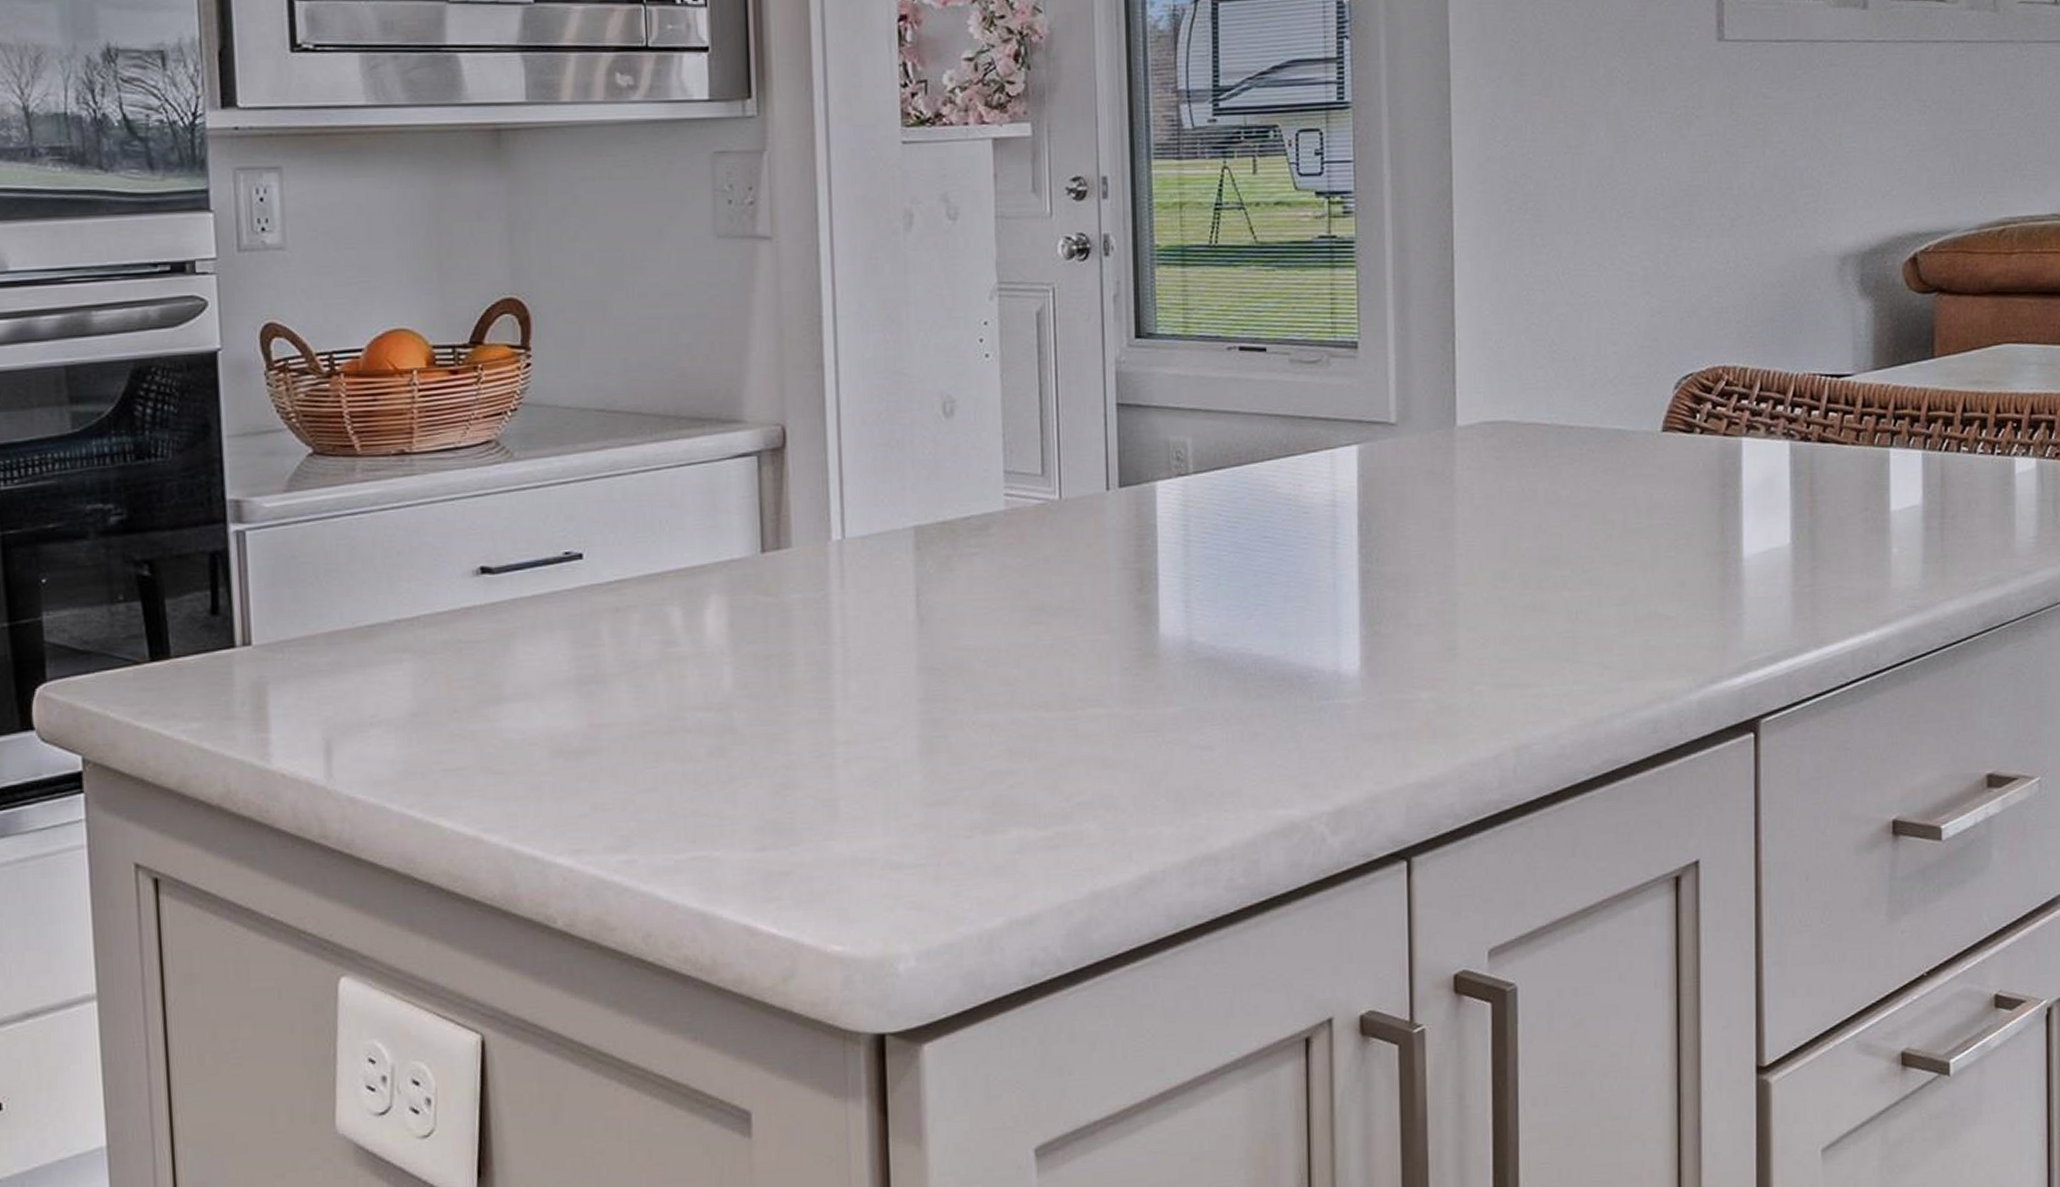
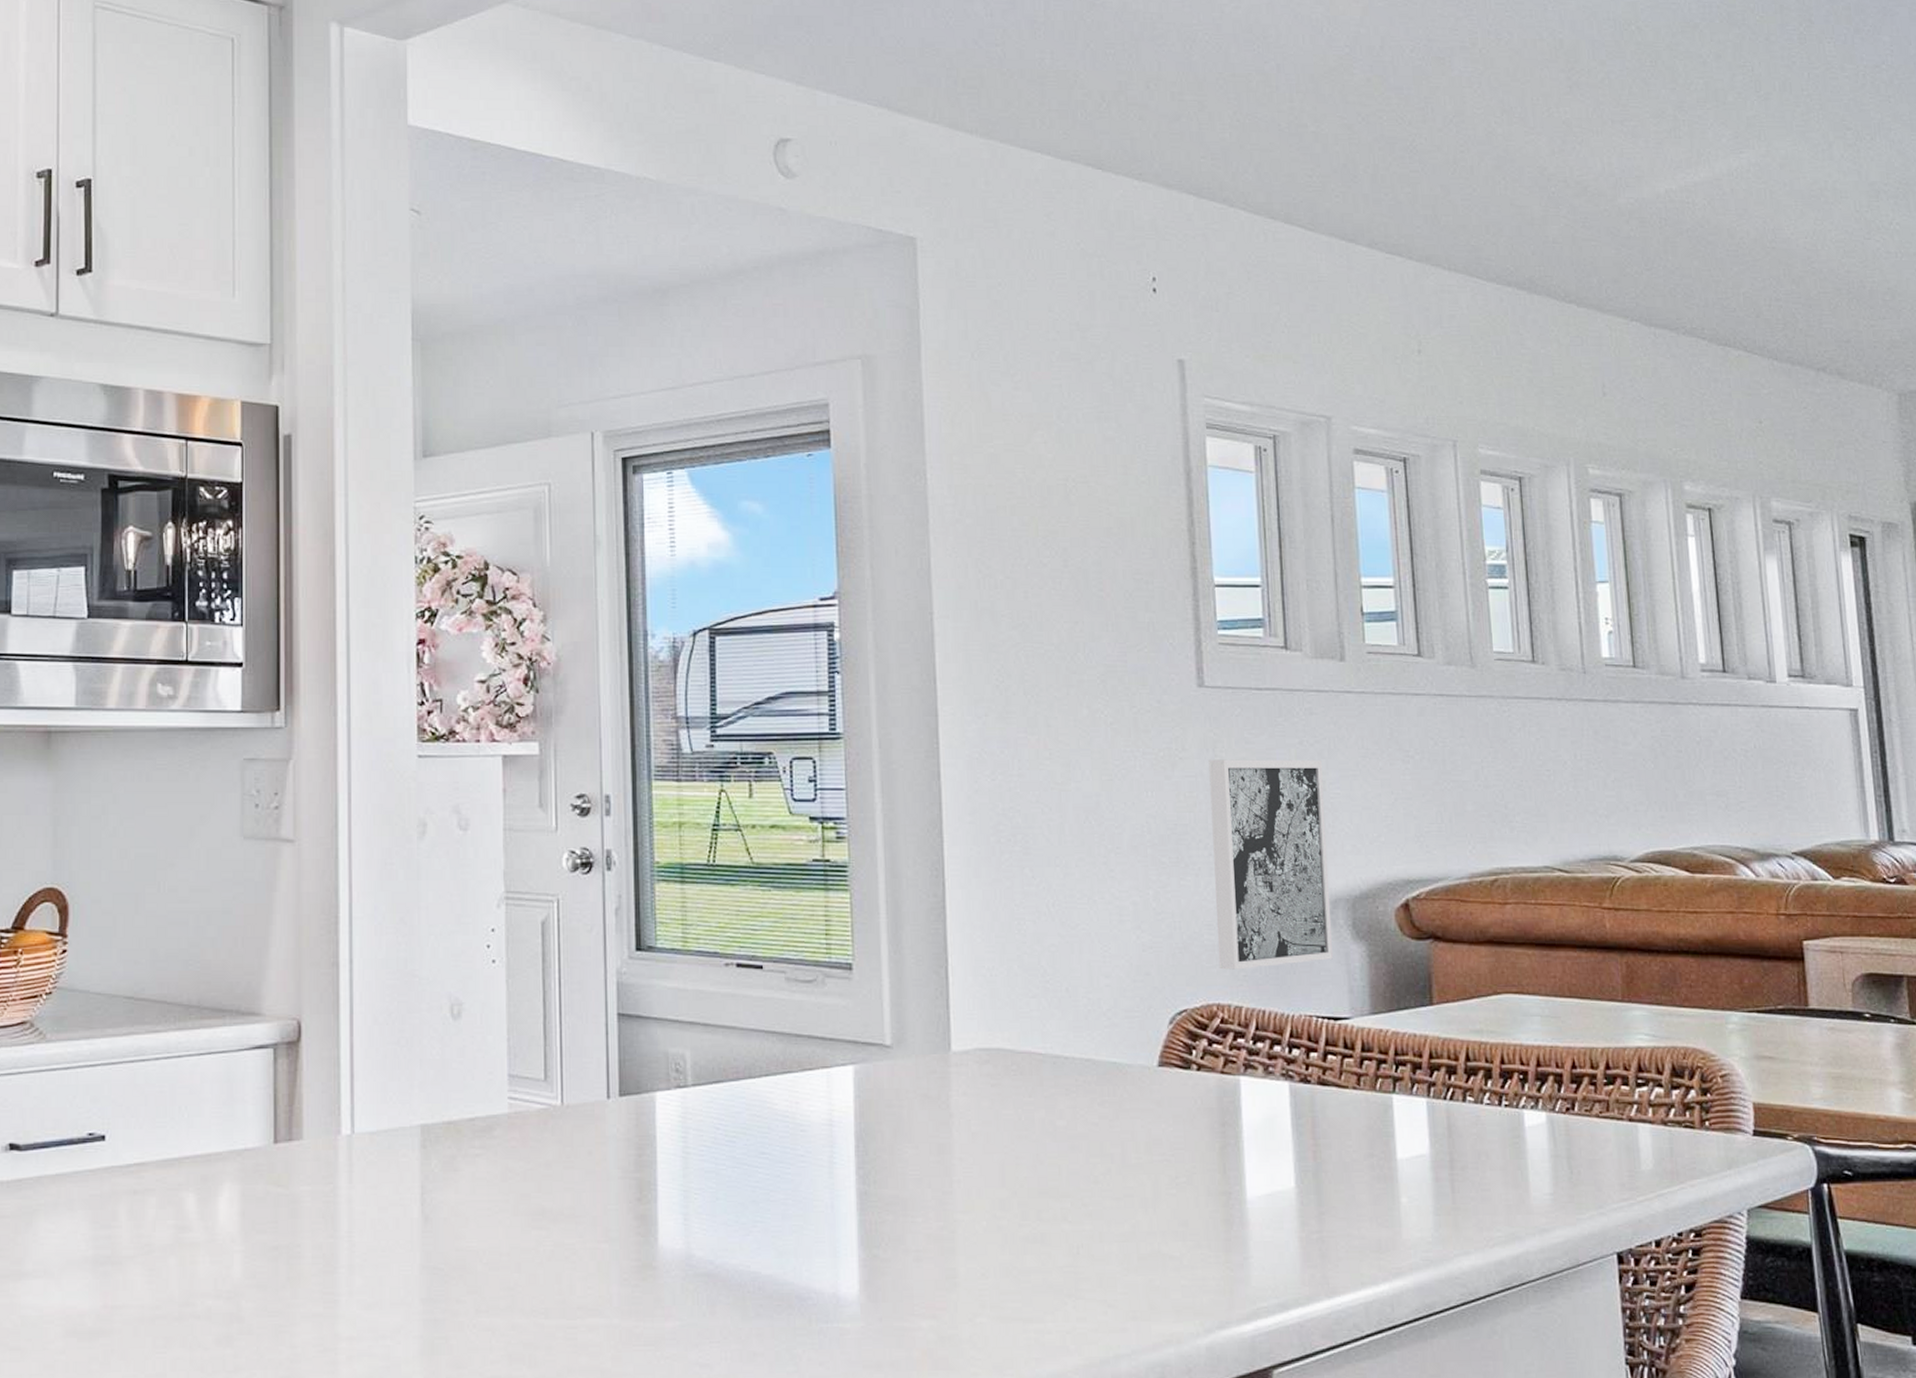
wall art: none [1725,112,1840,332] -> present [1208,759,1333,970]

